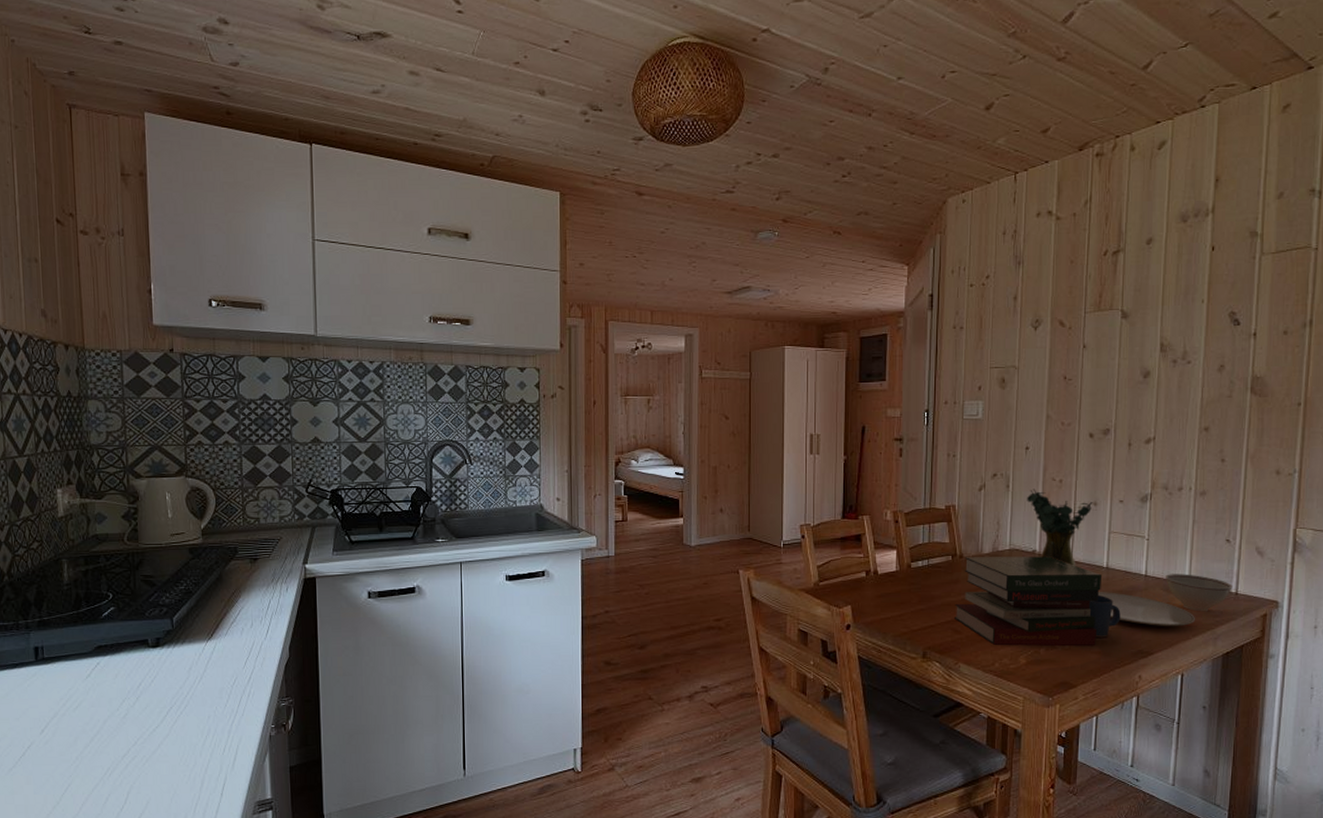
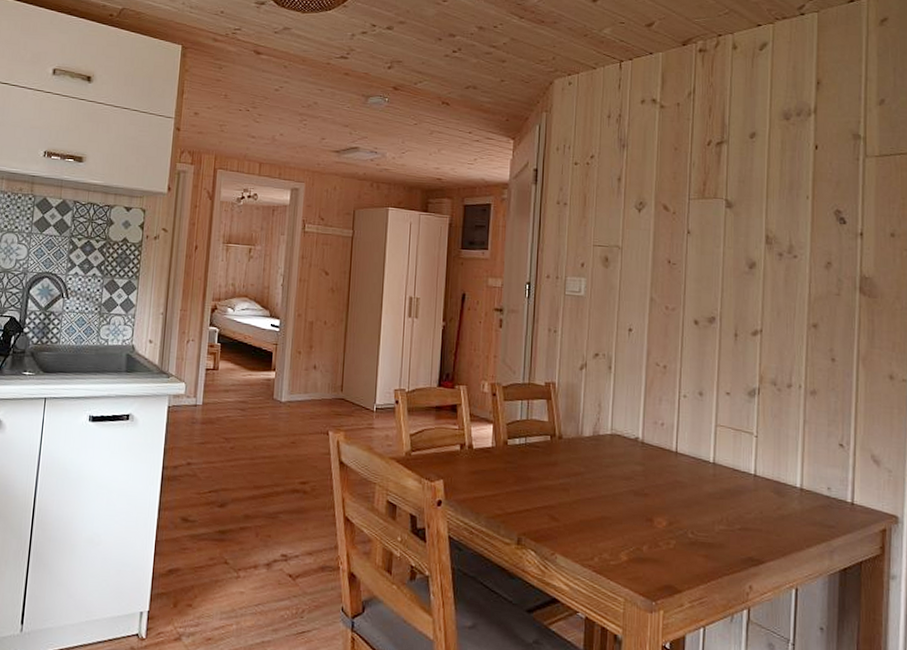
books: present [955,556,1101,646] -> none [552,439,708,547]
vase: present [1027,489,1093,566] -> none [630,372,698,458]
mug: present [1088,594,1121,638] -> none [694,491,729,540]
plate: present [1097,592,1196,626] -> none [703,489,810,535]
bowl: present [1165,574,1233,612] -> none [775,476,848,521]

